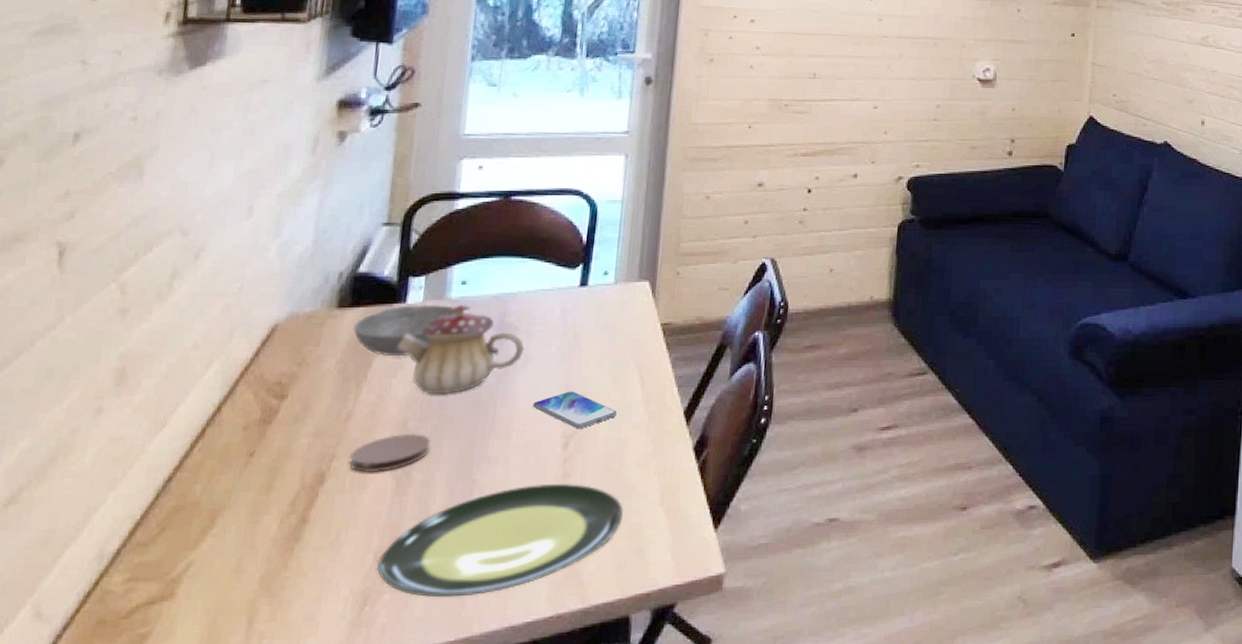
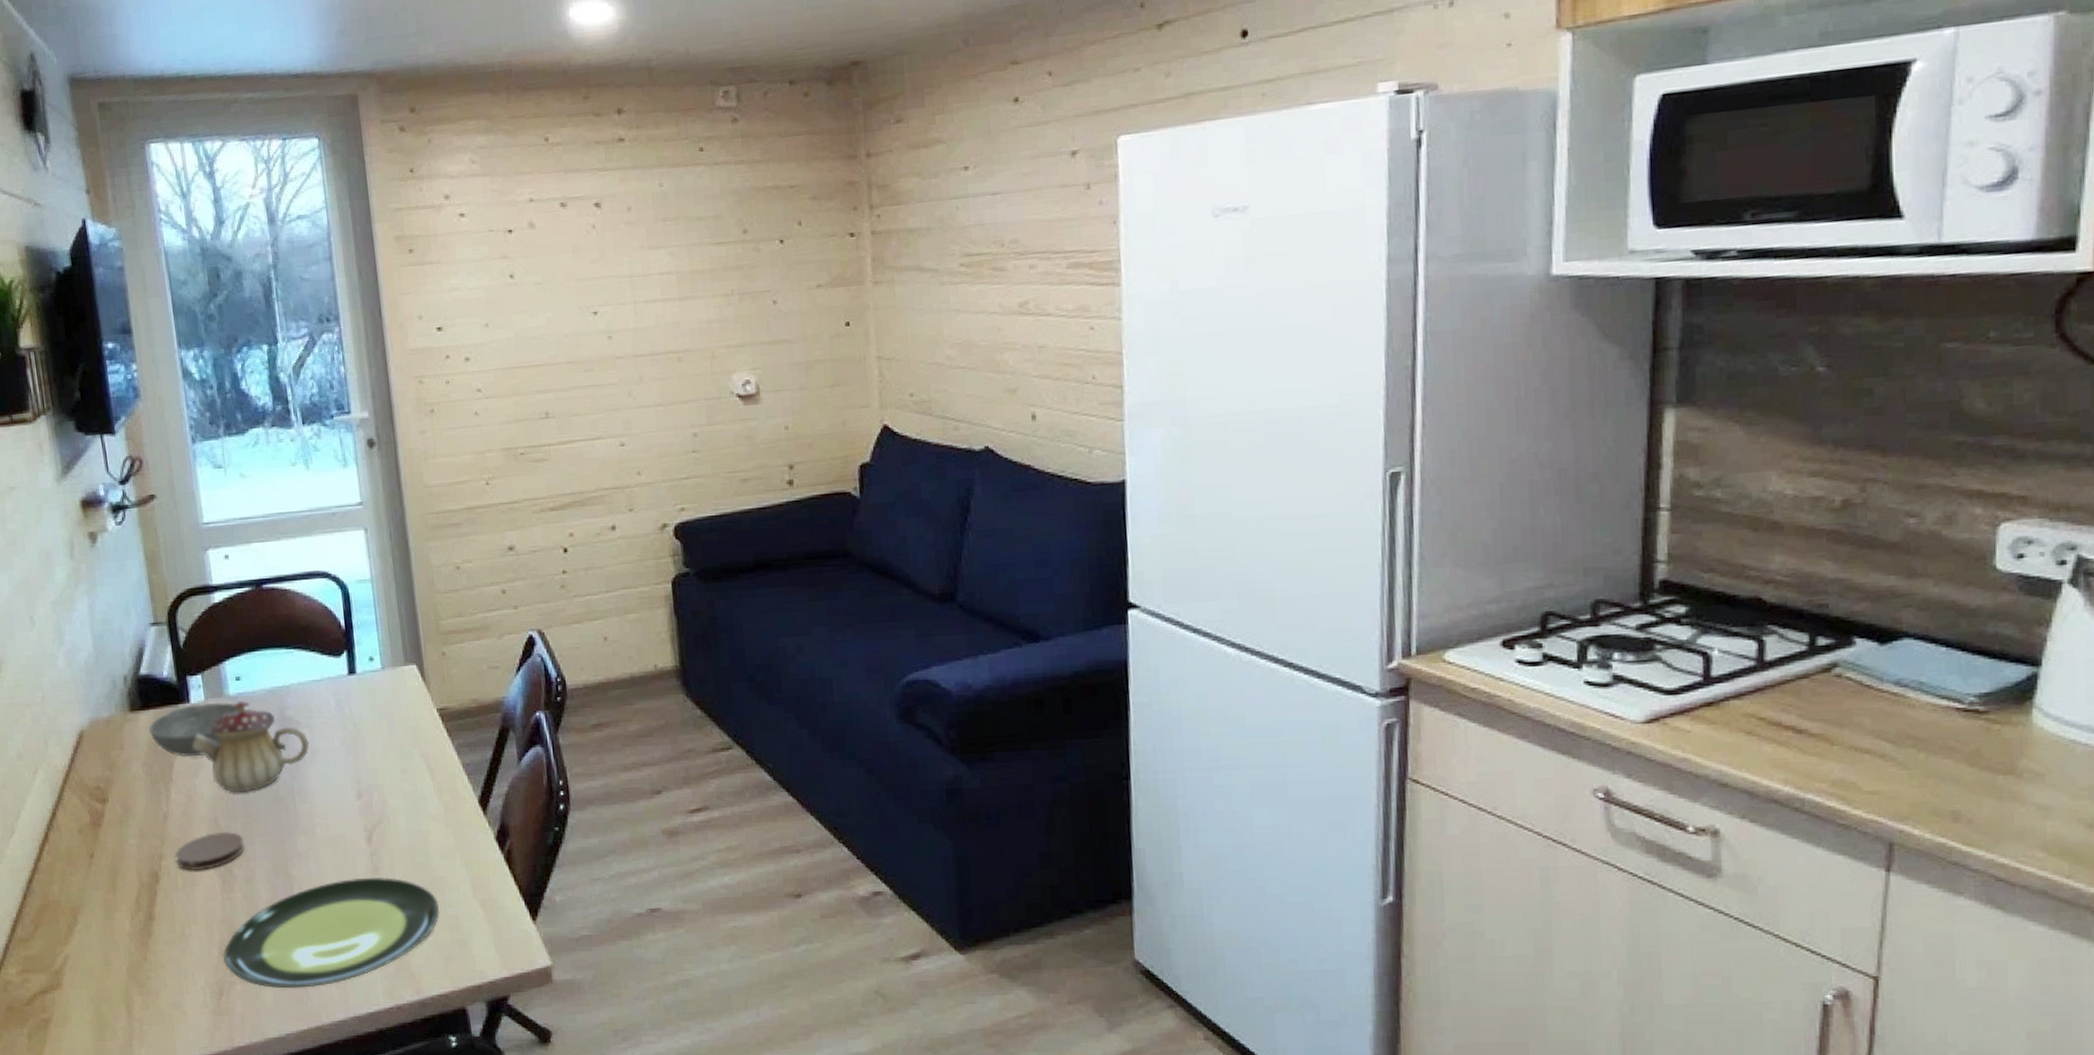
smartphone: present [533,391,618,429] -> none [330,783,413,823]

